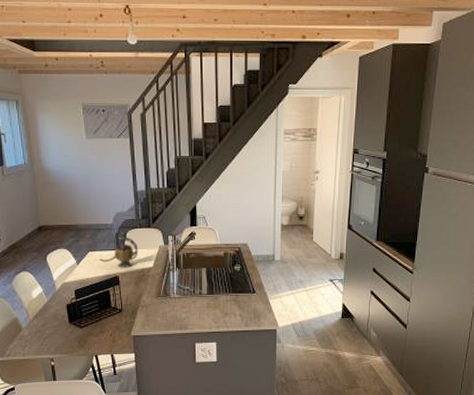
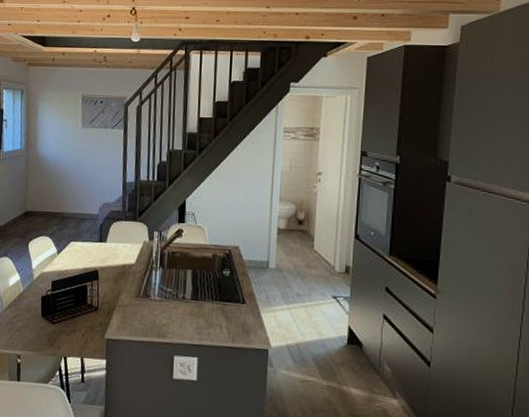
teapot: present [99,231,139,268] -> none [80,222,122,262]

